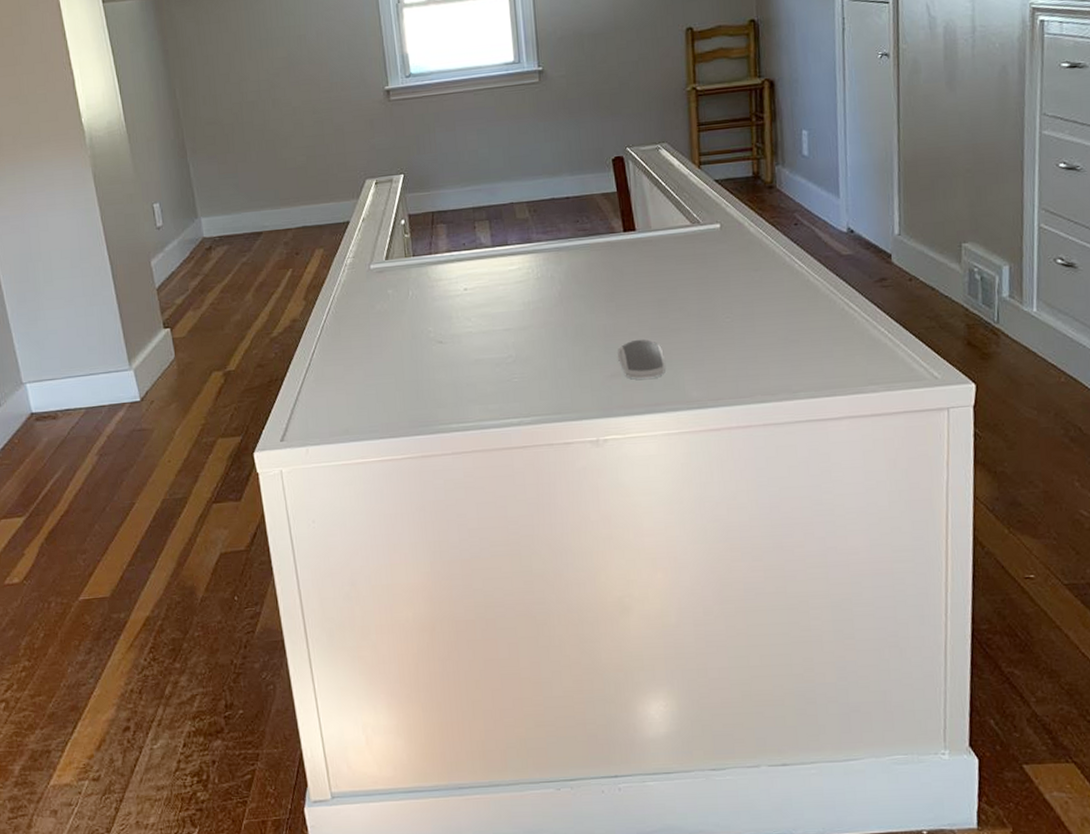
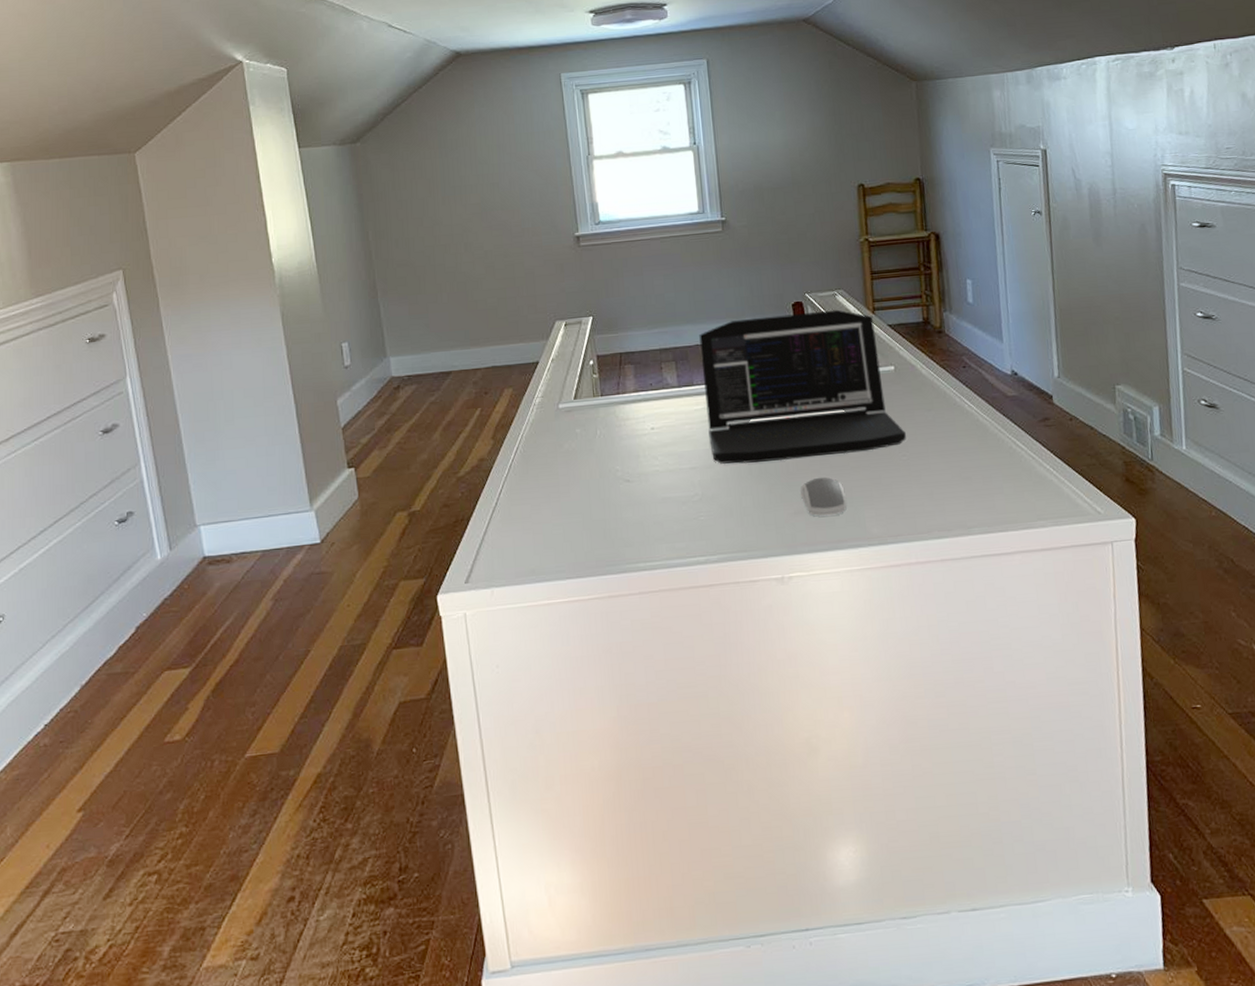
laptop: none [514,164,730,326] -> present [699,309,906,464]

